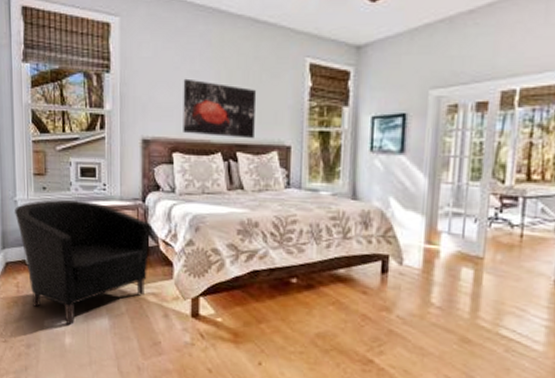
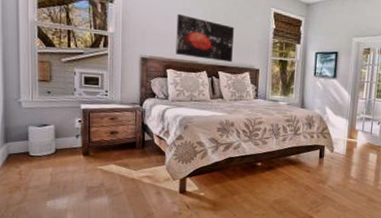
armchair: present [15,199,150,325] -> none [19,102,146,204]

